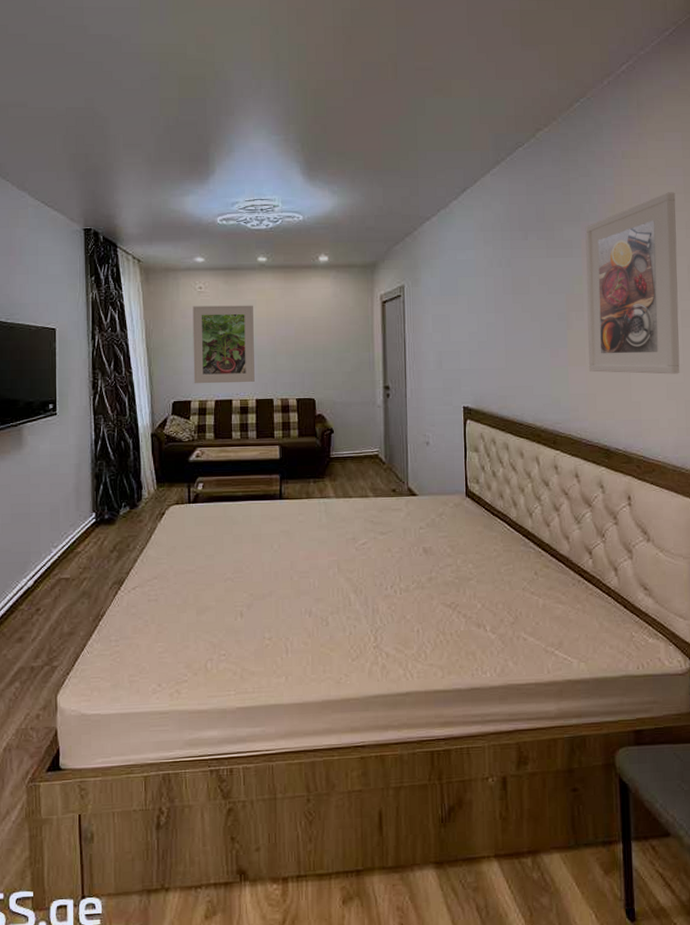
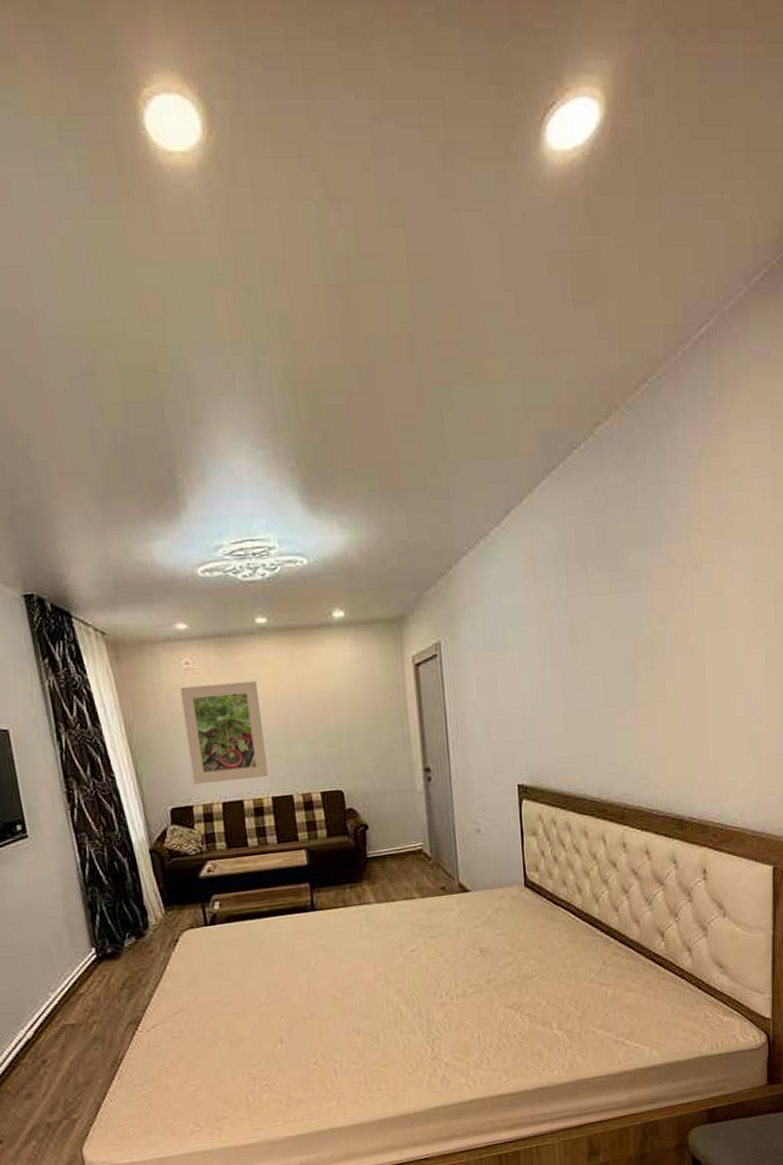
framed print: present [585,192,680,374] -> none [655,499,763,731]

